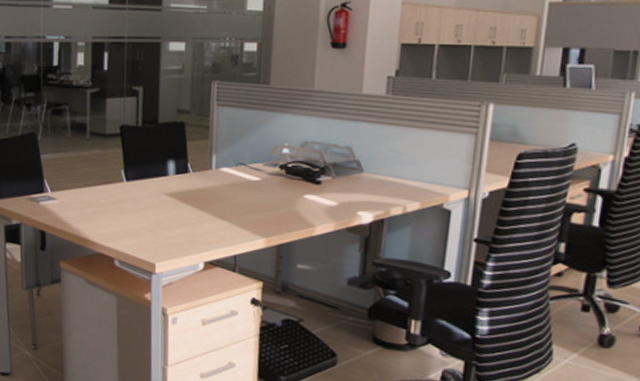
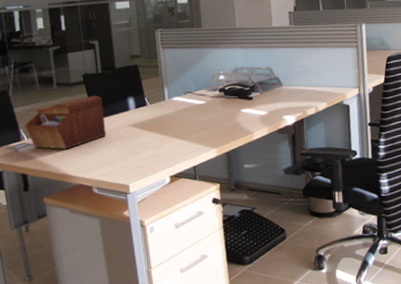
sewing box: none [49,152,139,211] -> present [24,95,107,150]

